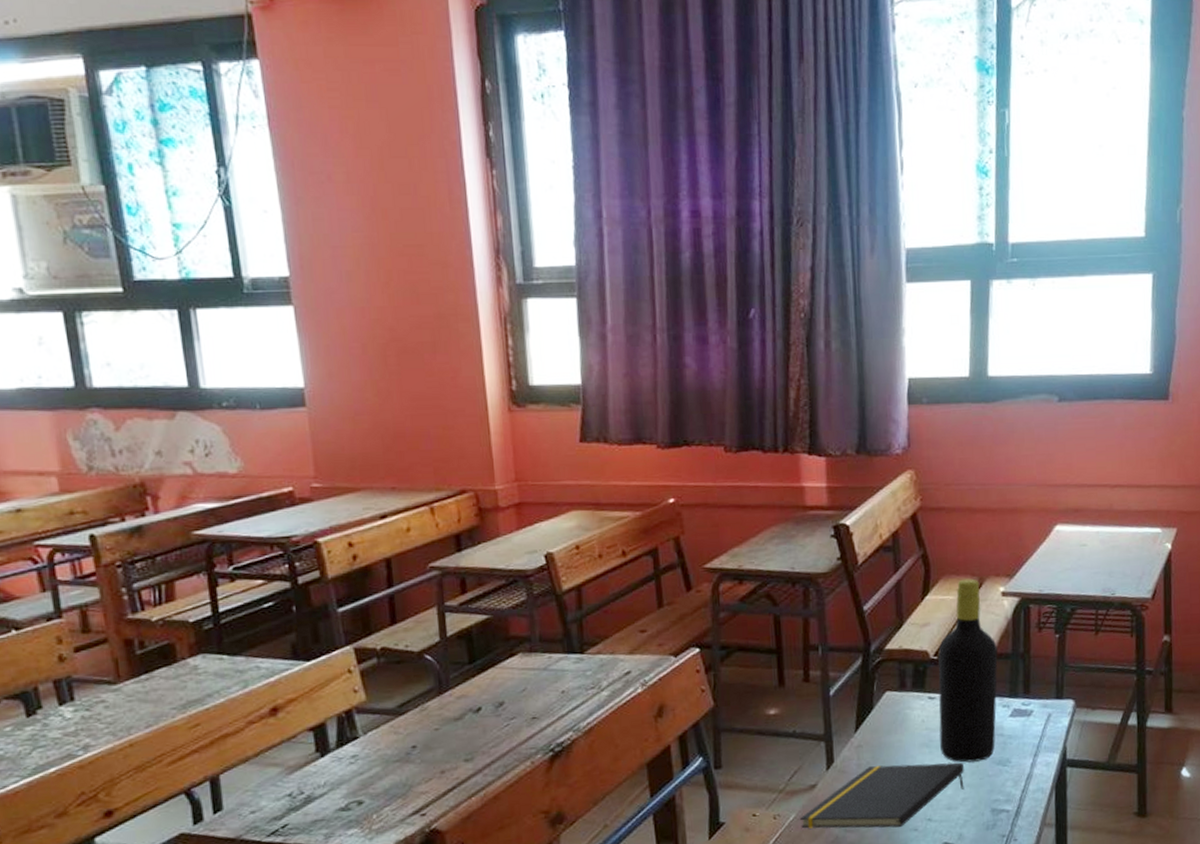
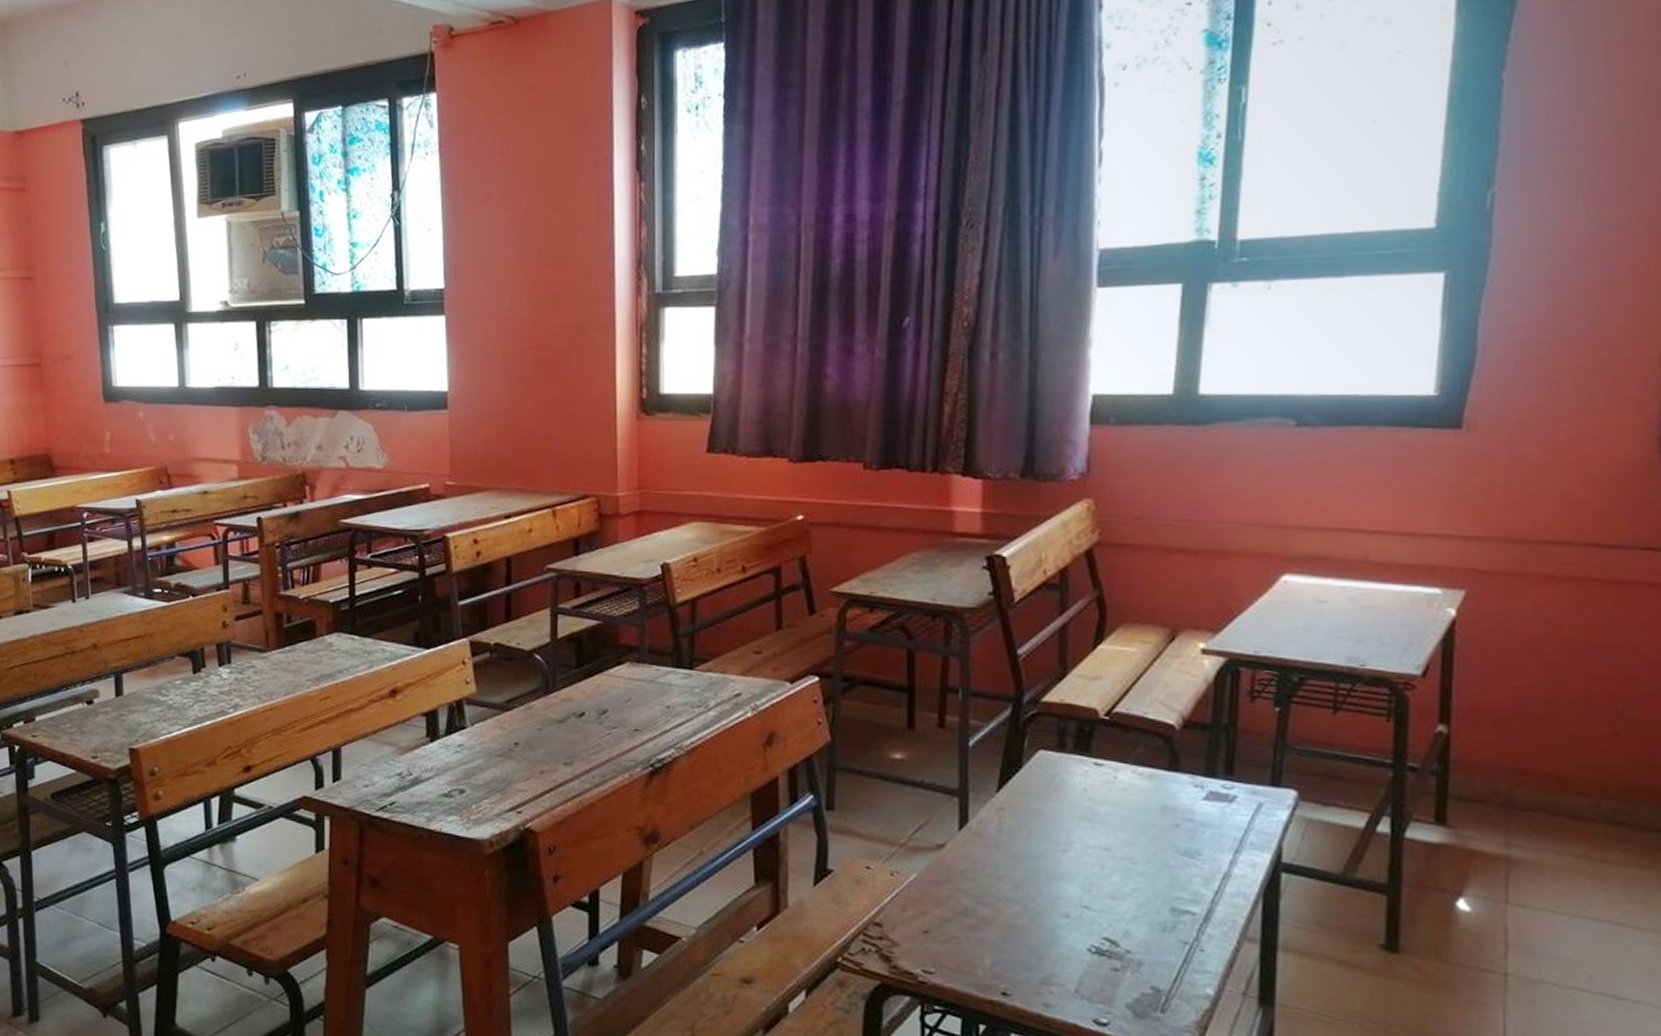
notepad: present [799,762,965,829] -> none [921,834,1137,910]
bottle: present [938,578,998,763] -> none [1106,629,1191,848]

